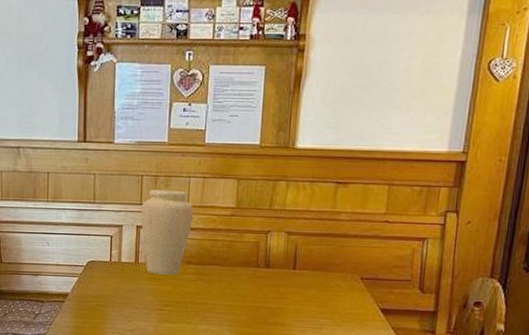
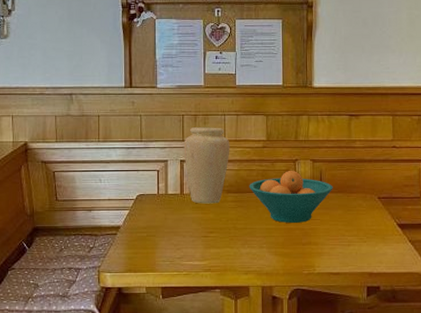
fruit bowl: none [212,243,309,301] -> present [249,171,333,223]

